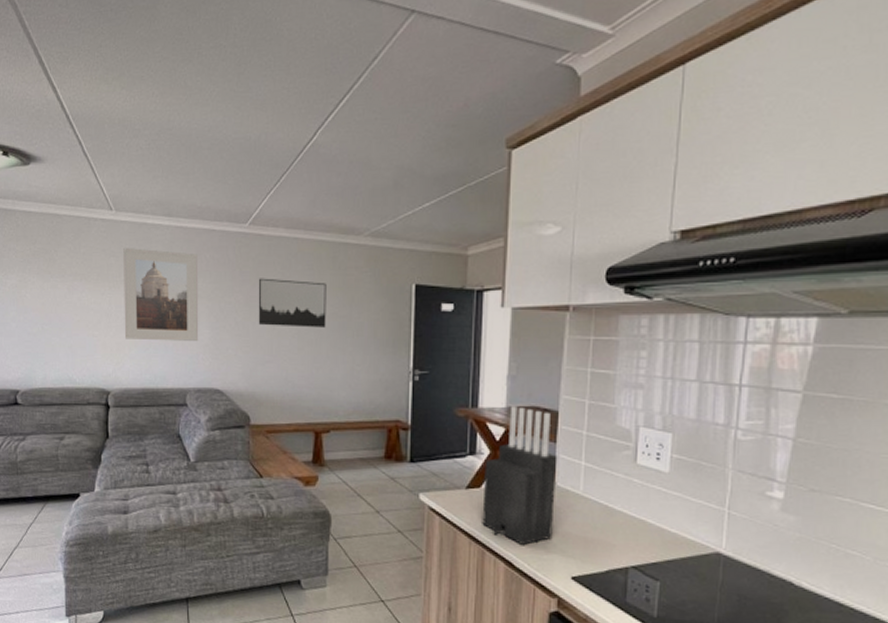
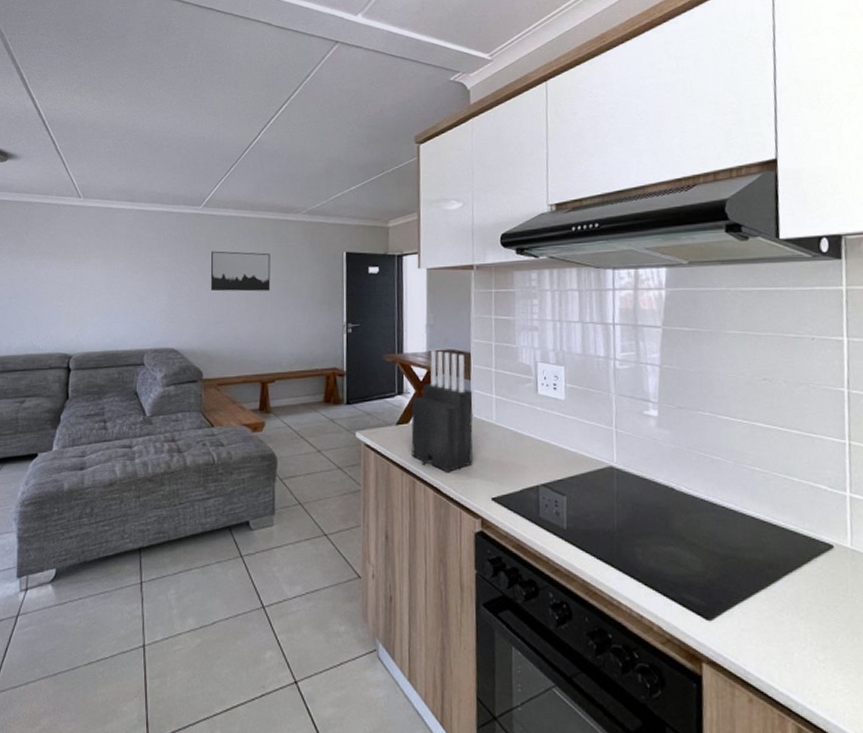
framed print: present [123,247,199,341] -> none [87,228,158,309]

